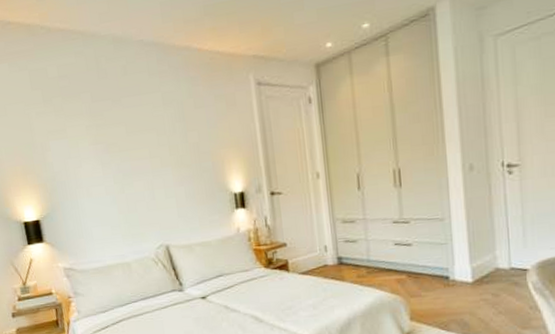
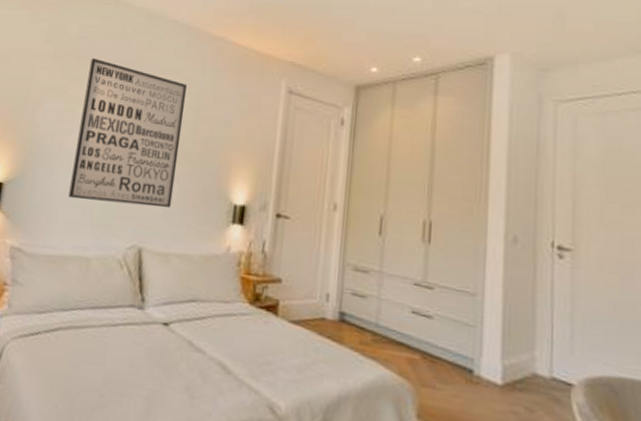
wall art: none [77,93,183,220] -> present [68,57,188,209]

